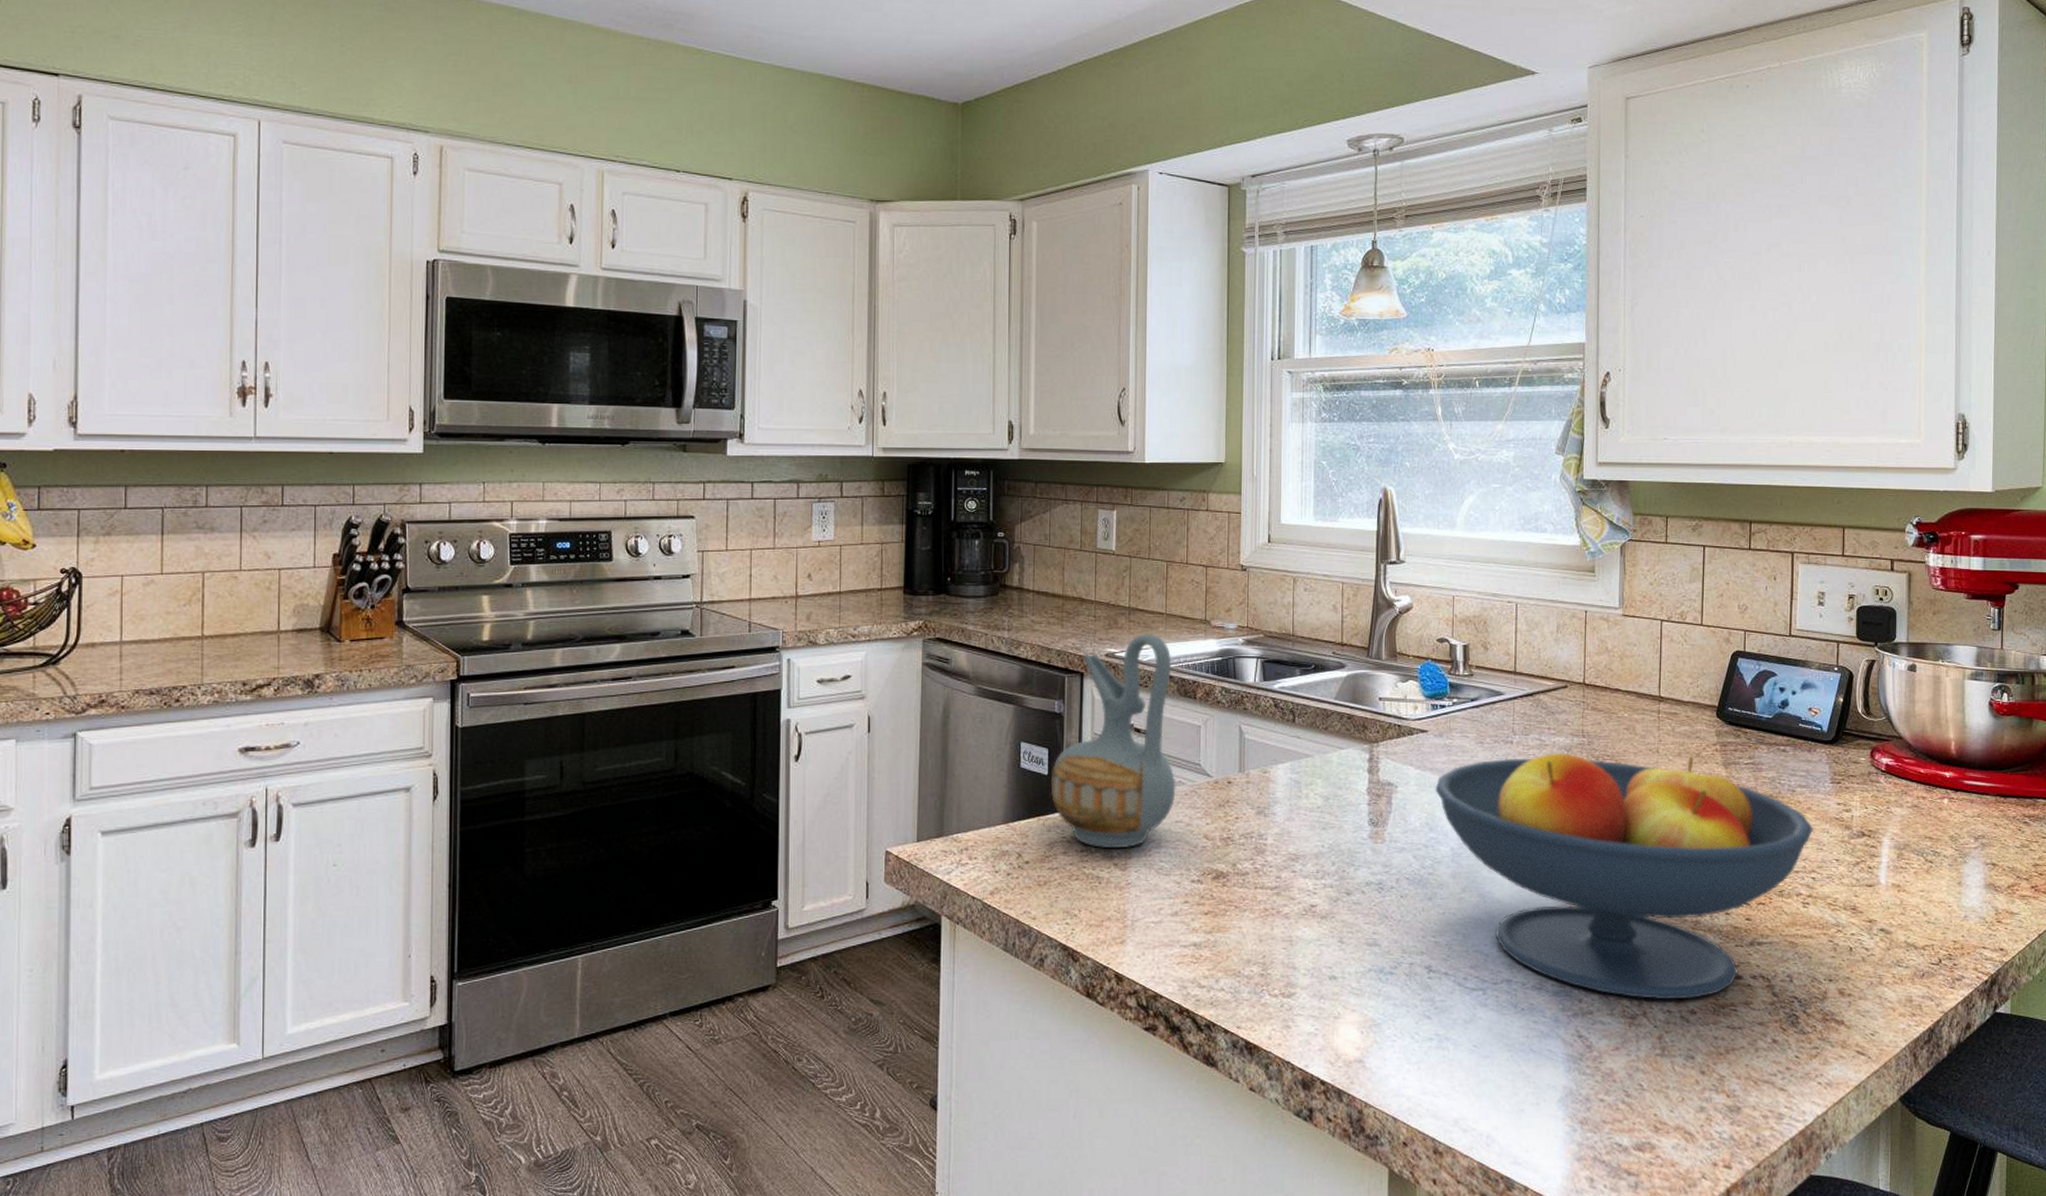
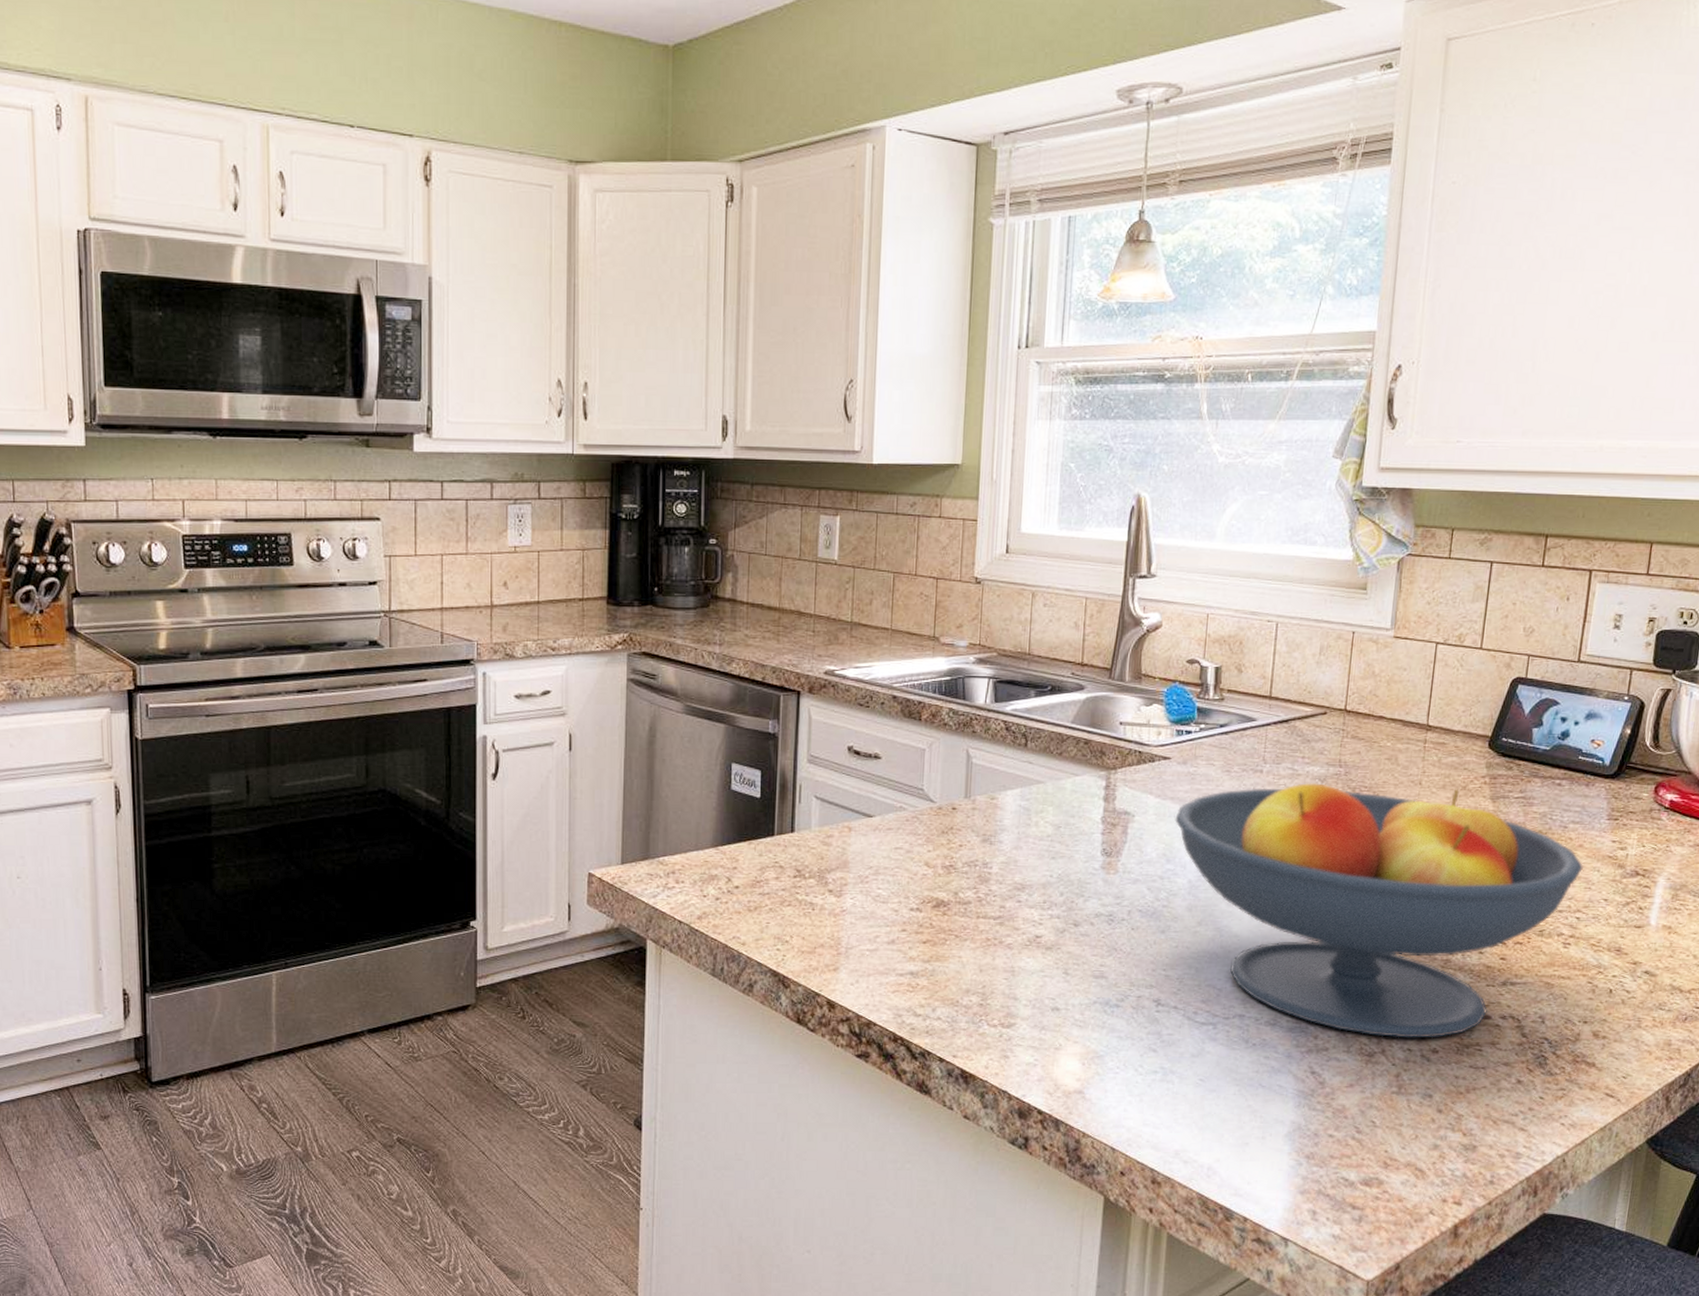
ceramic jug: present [1050,633,1176,848] -> none [762,650,897,874]

